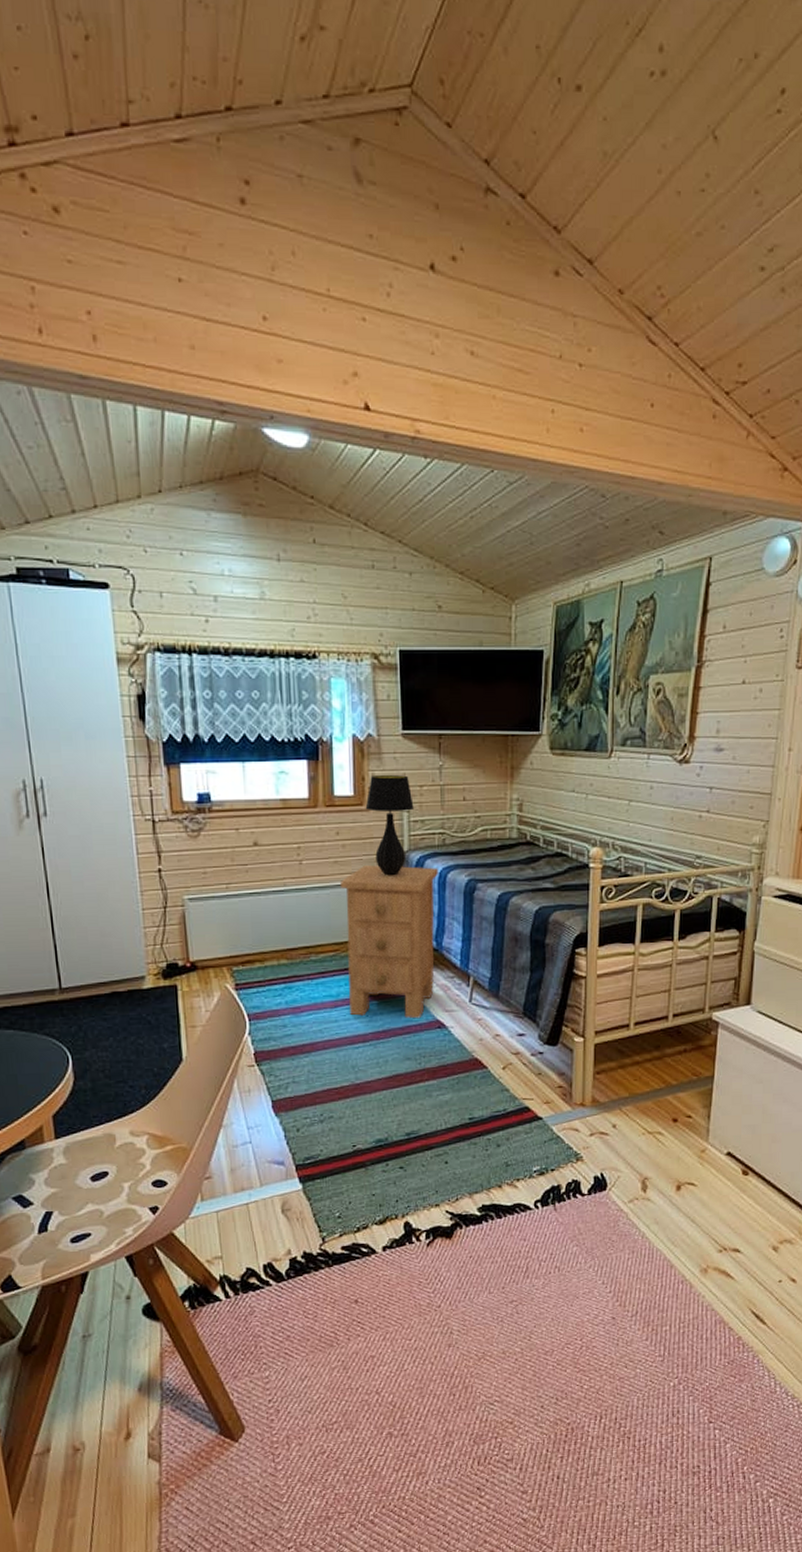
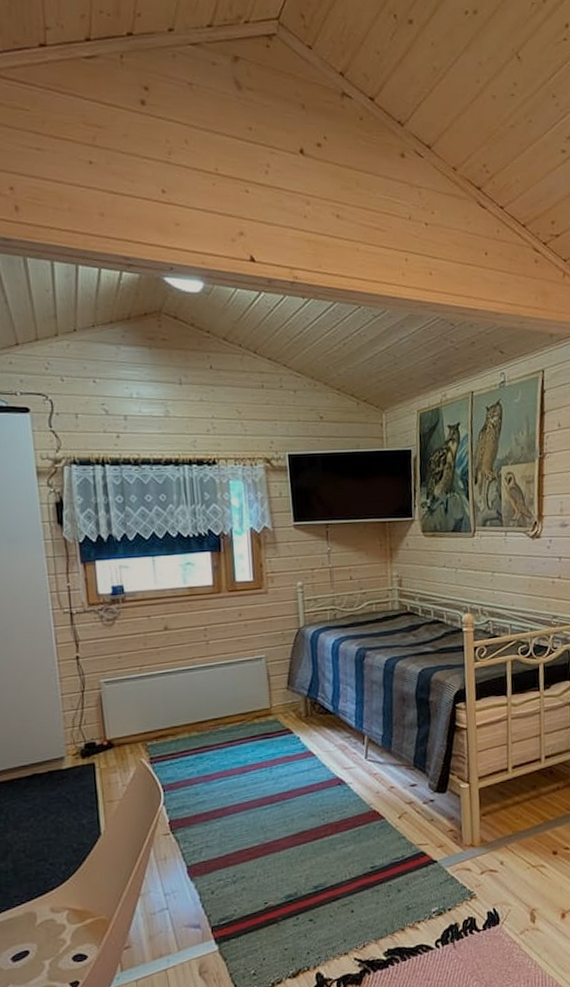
nightstand: present [339,865,439,1019] -> none [243,639,333,779]
table lamp: present [365,775,414,876] -> none [264,560,307,650]

